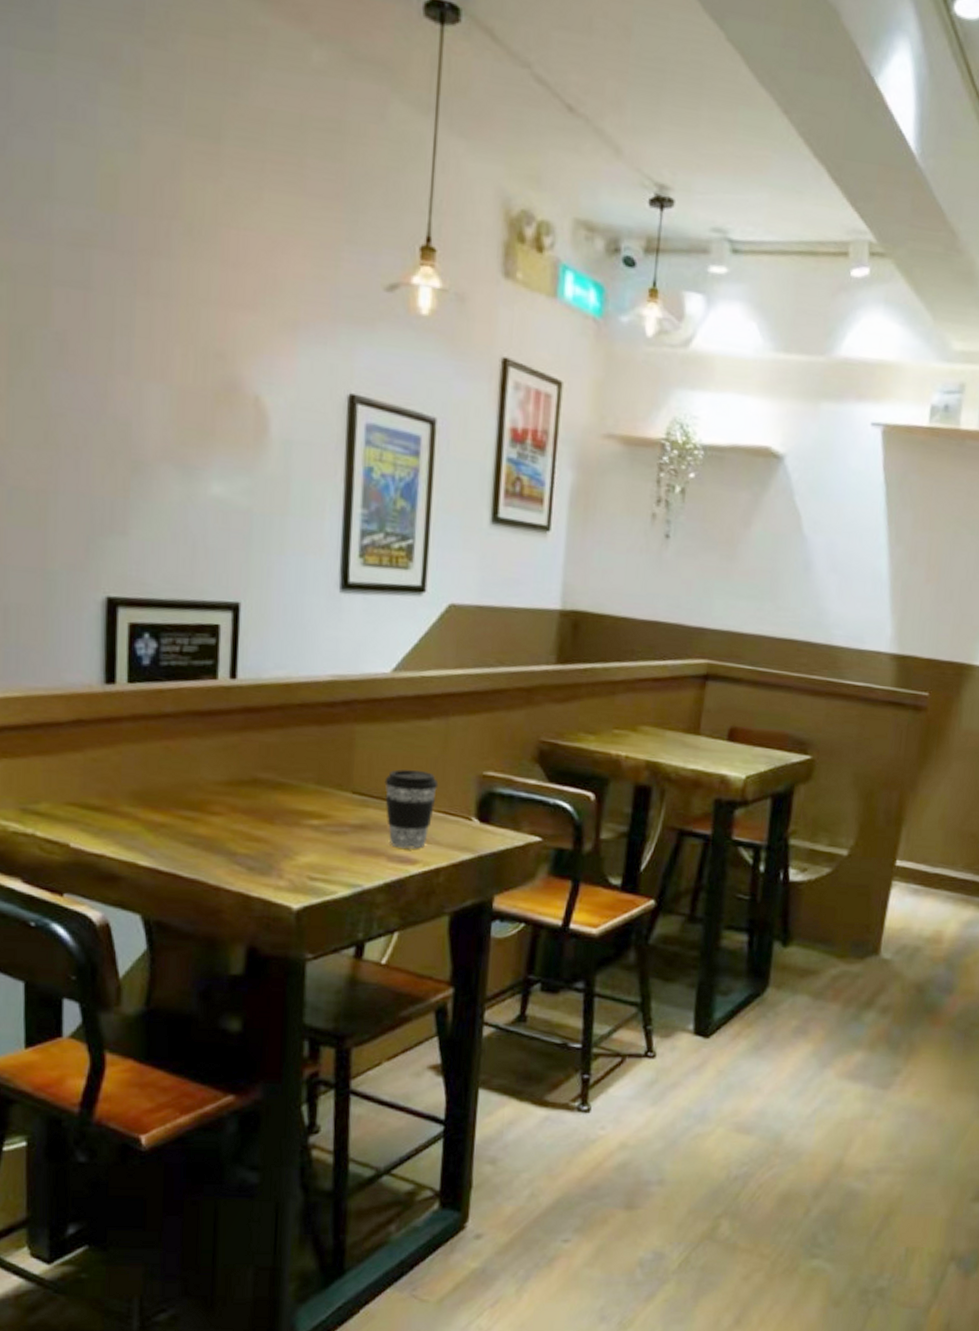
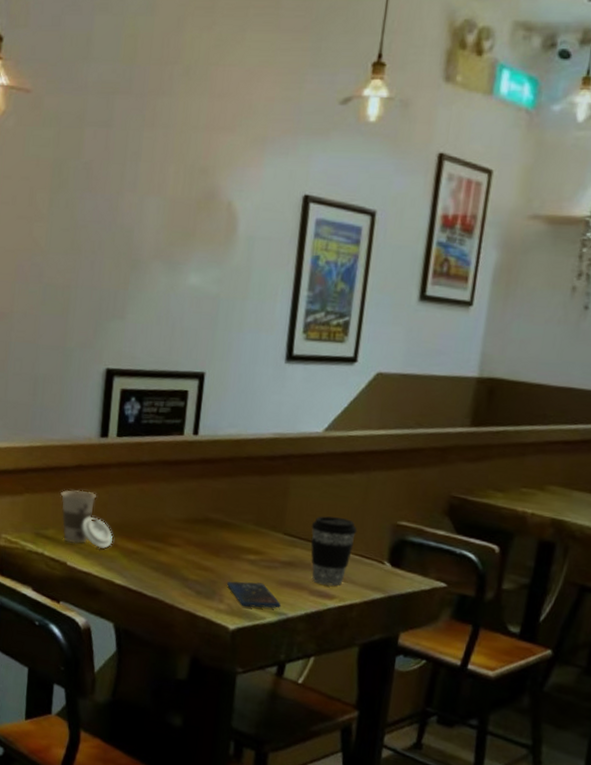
cup: none [54,751,132,824] -> present [60,489,113,549]
smartphone: none [285,851,356,882] -> present [226,581,282,609]

